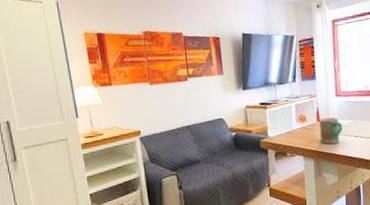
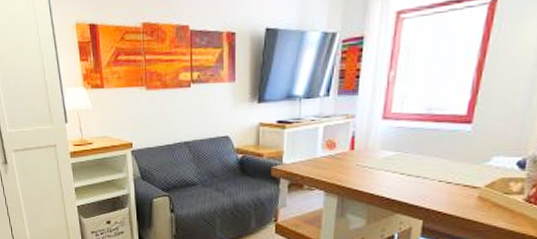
mug: present [318,117,343,144] -> none [351,145,386,179]

